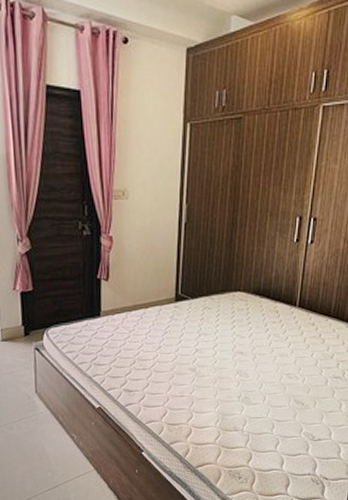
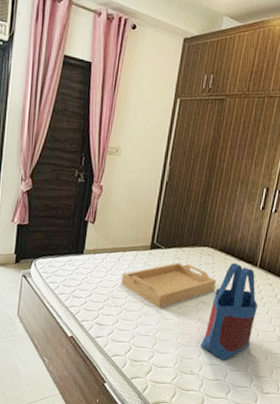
serving tray: none [147,312,252,365] -> present [121,262,216,308]
tote bag: none [242,305,301,412] -> present [200,262,258,360]

